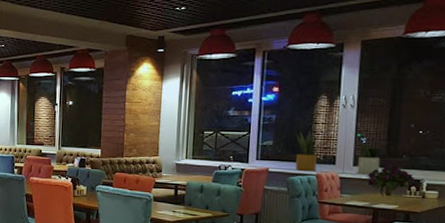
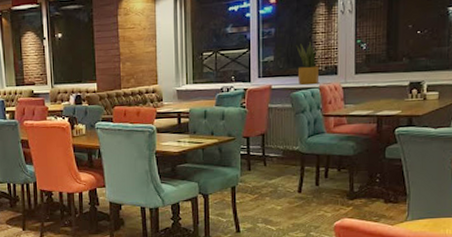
planter: present [356,145,381,175] -> none [358,51,381,83]
bouquet: present [366,165,415,197] -> none [369,69,416,103]

